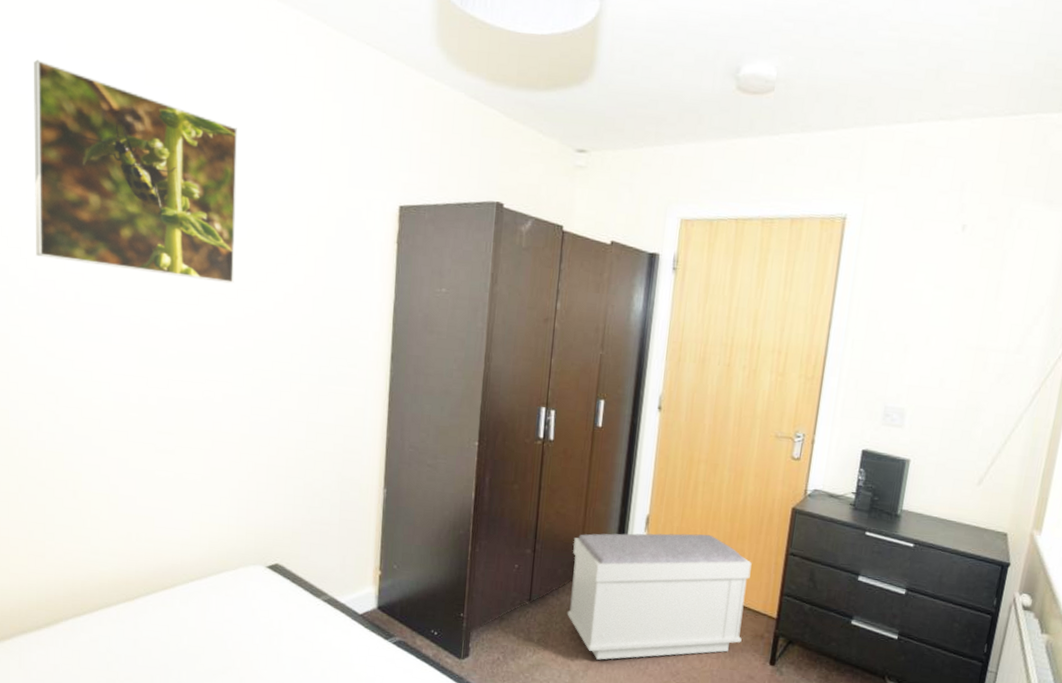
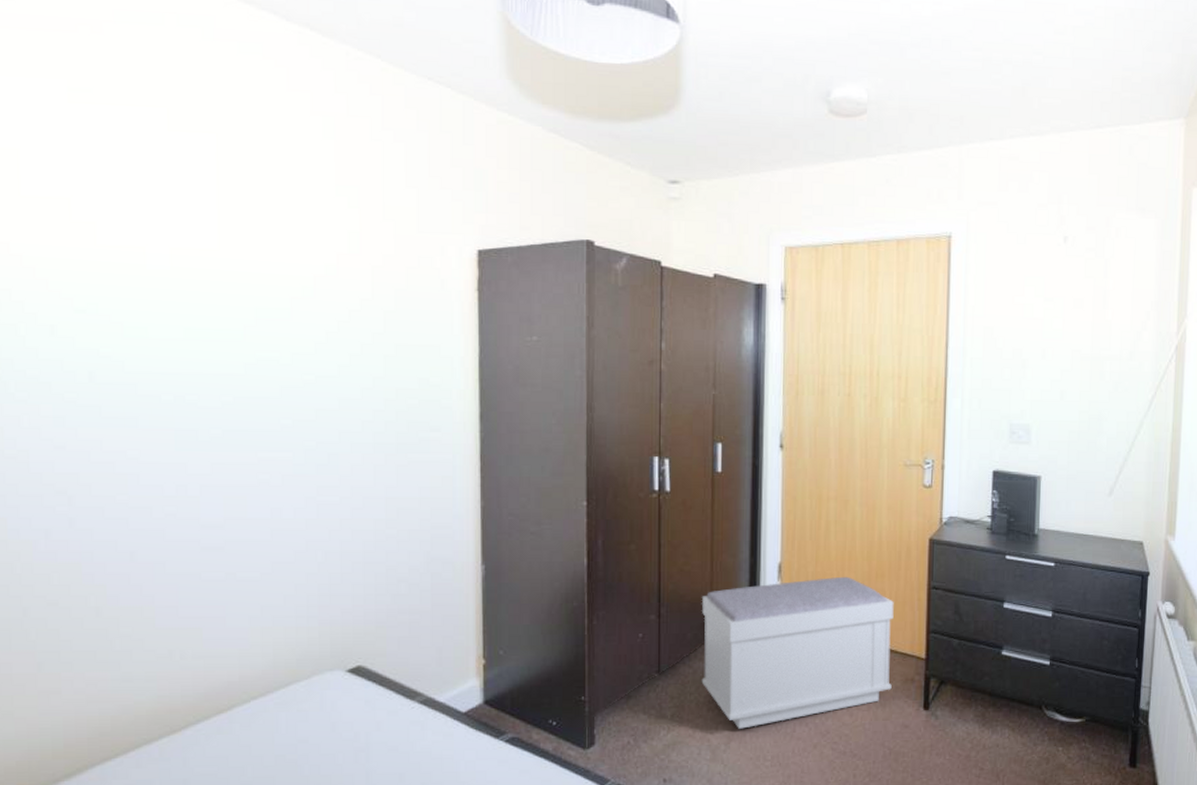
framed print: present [34,59,238,284] -> none [25,107,288,348]

